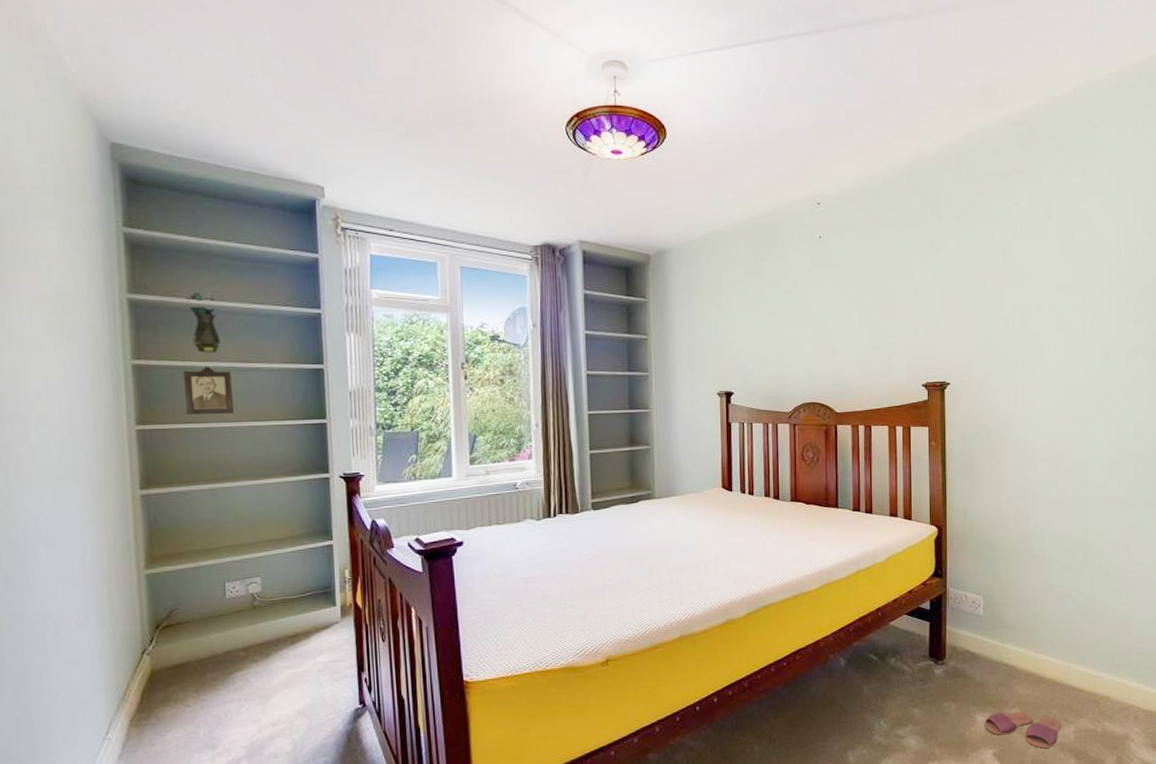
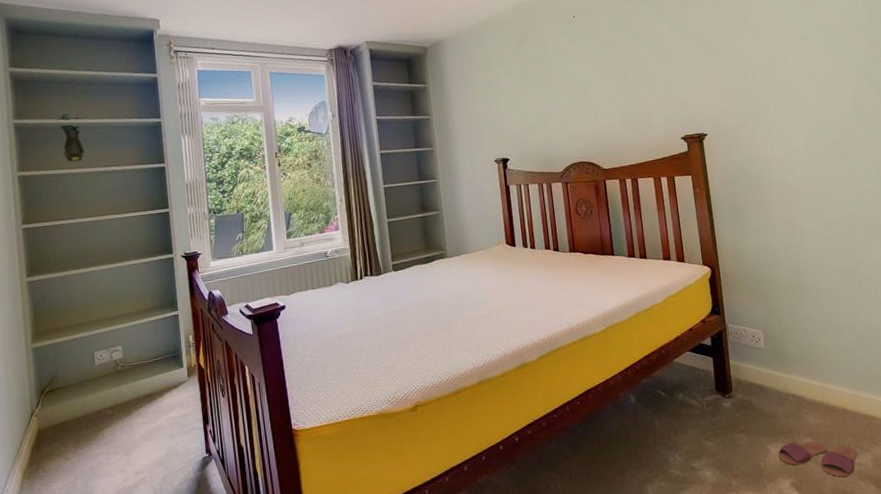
photo frame: present [184,366,235,415] -> none [57,172,97,213]

